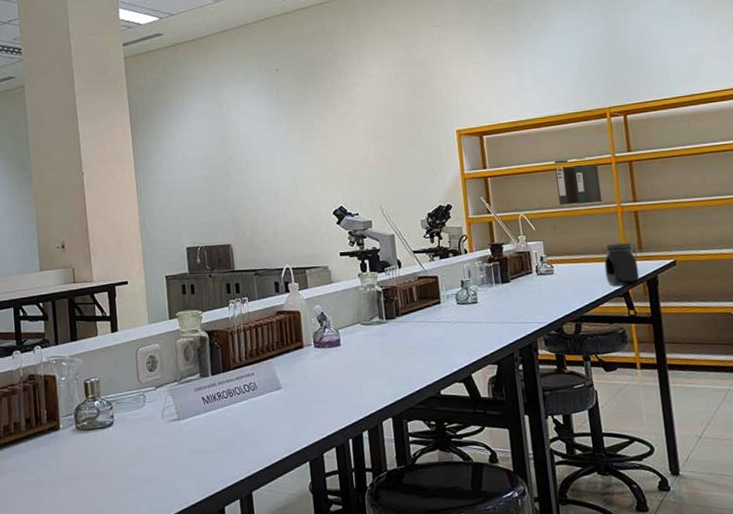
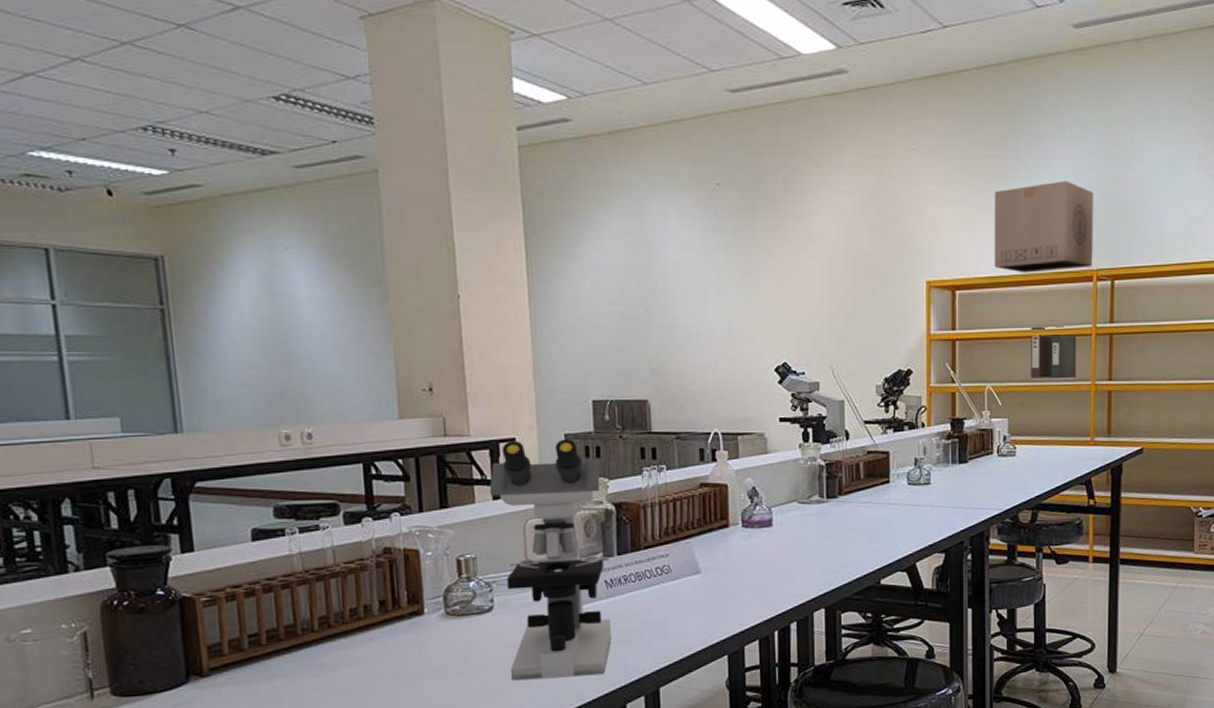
microscope: none [108,280,210,485] -> present [489,439,611,680]
cardboard box: none [508,37,605,117] -> present [994,181,1093,273]
jar: present [601,242,640,287] -> none [1069,425,1106,474]

